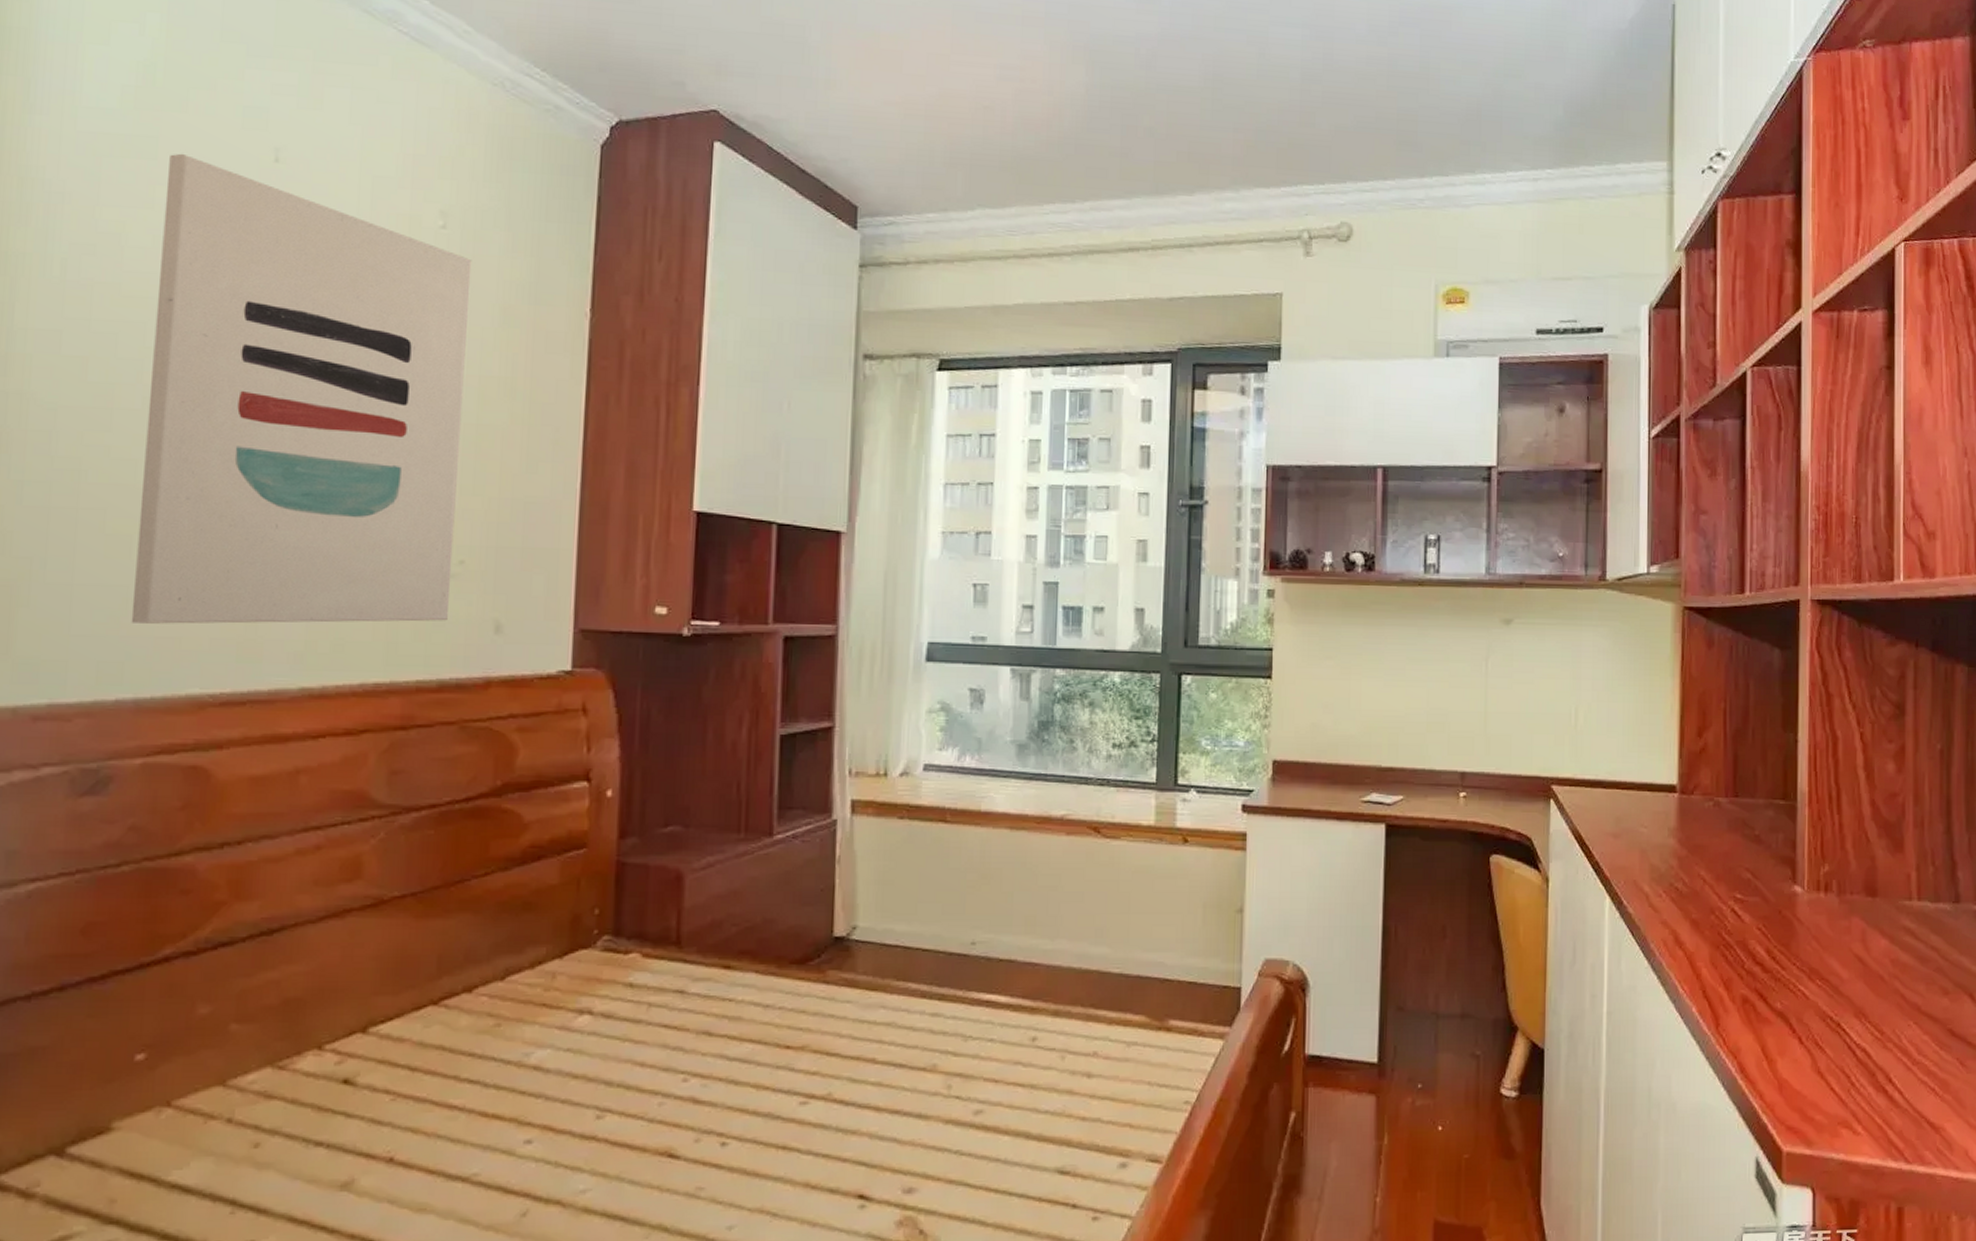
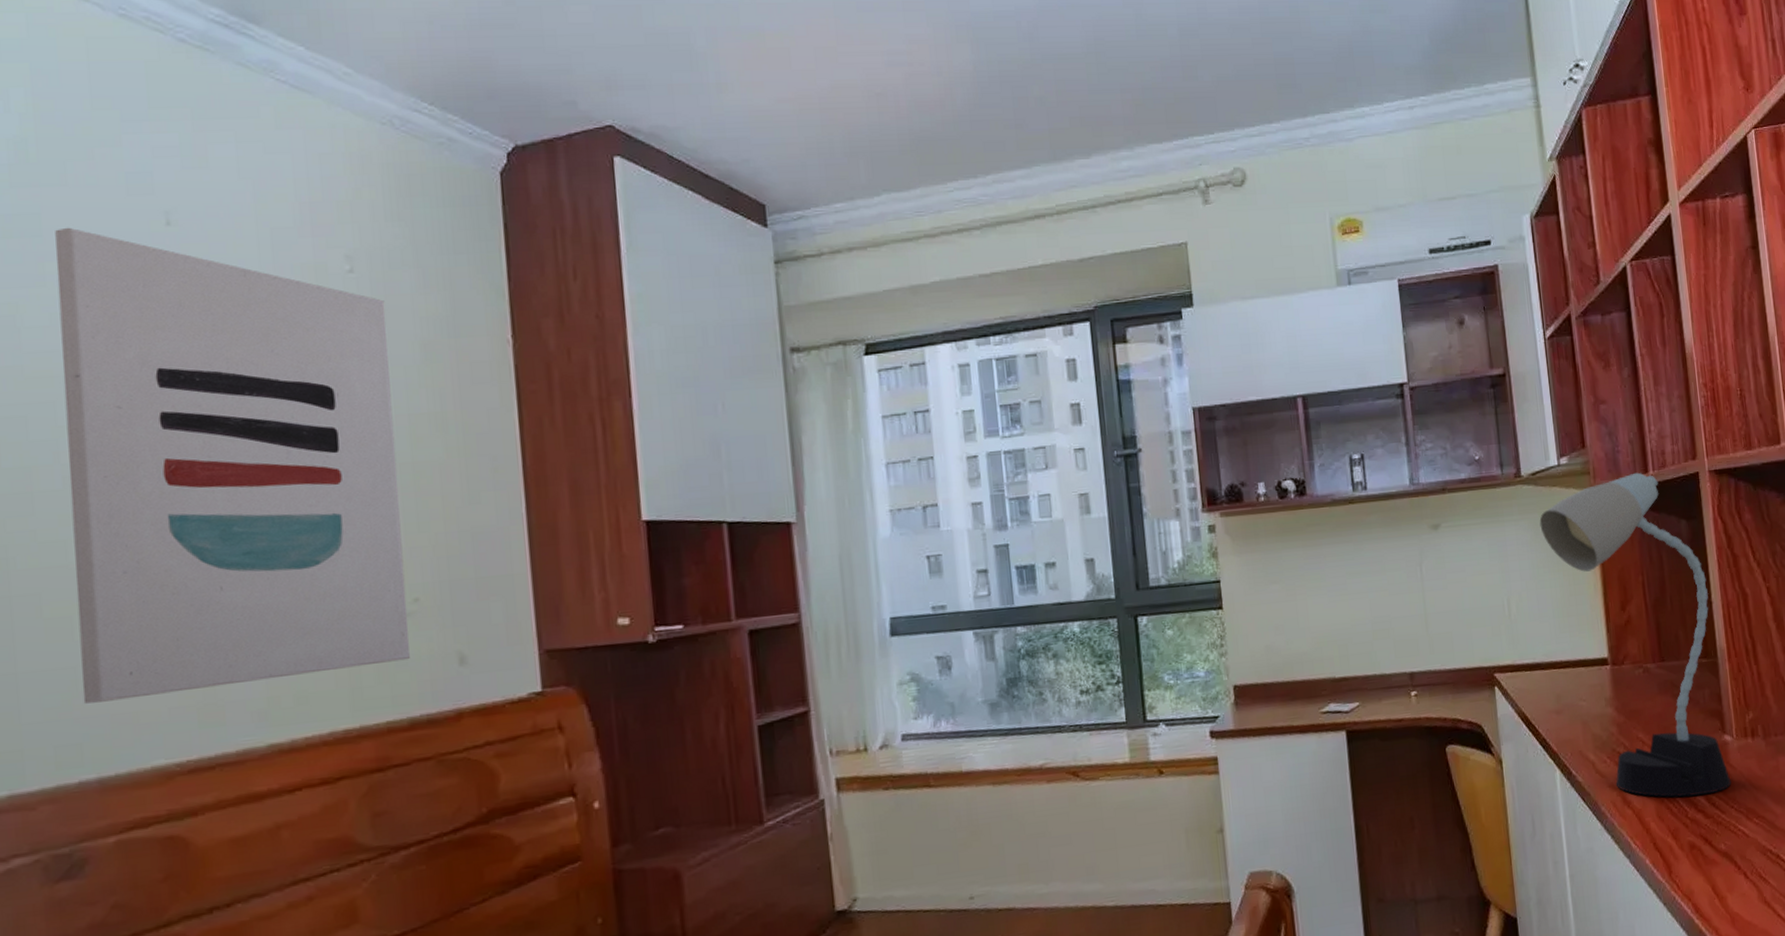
desk lamp: none [1620,591,1796,946] -> present [1539,472,1732,798]

